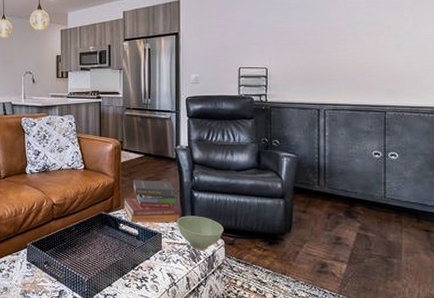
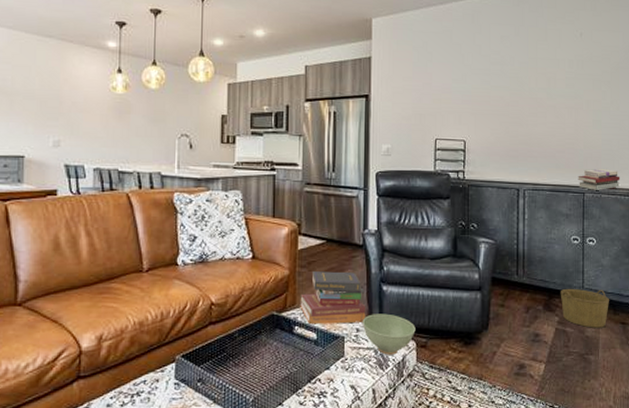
basket: none [361,198,412,234] -> present [560,288,609,328]
books: none [379,88,424,109] -> present [578,168,620,190]

